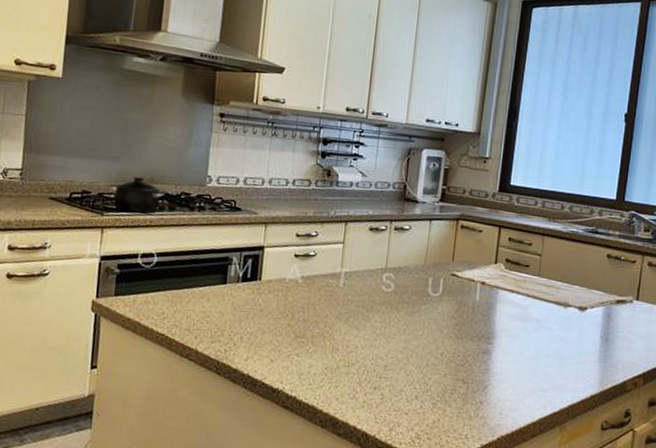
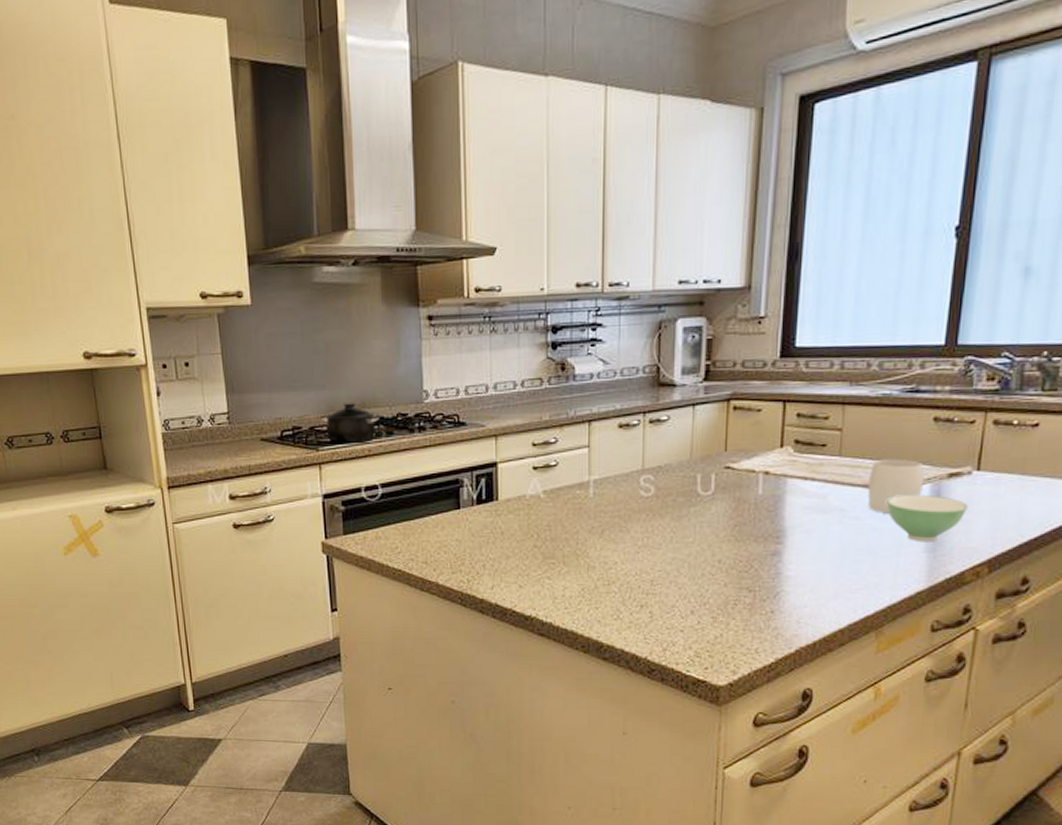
mug: none [558,282,599,328] -> present [867,459,924,514]
bowl: none [570,313,631,355] -> present [885,494,969,542]

